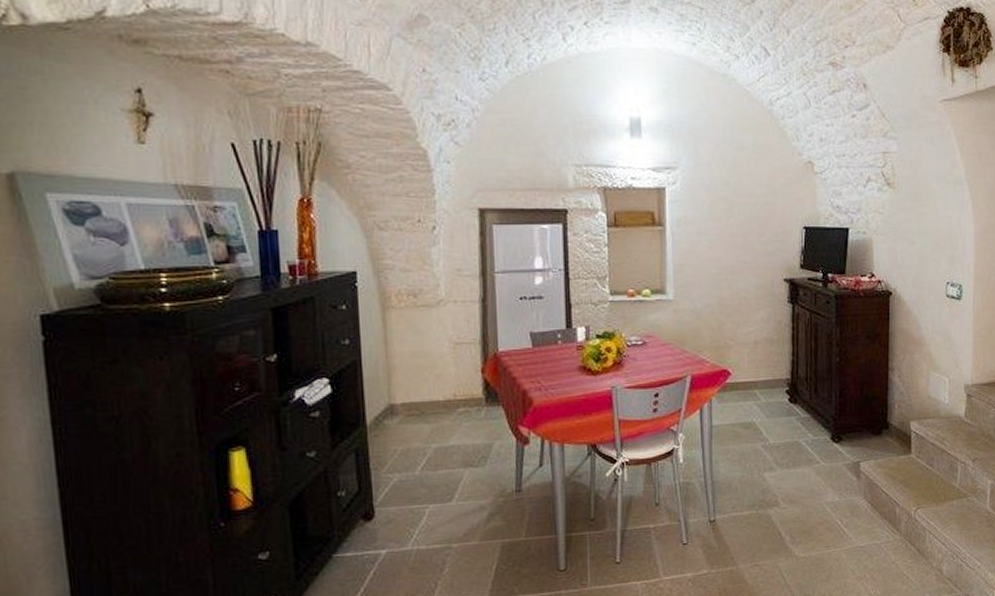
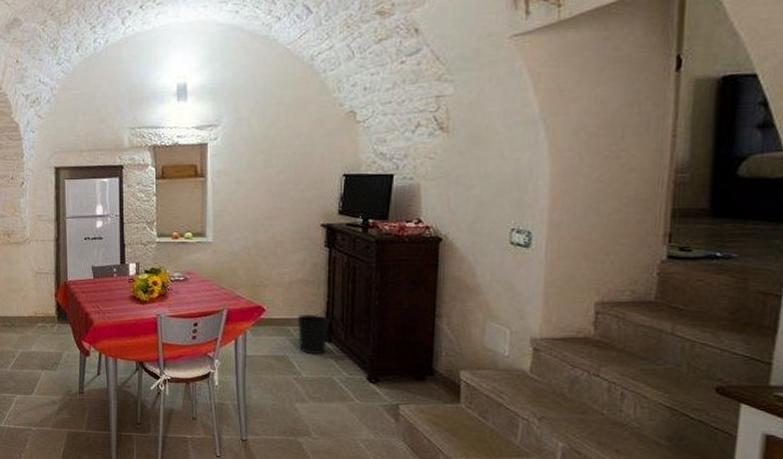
wastebasket: none [763,375,795,418] -> present [297,315,330,354]

